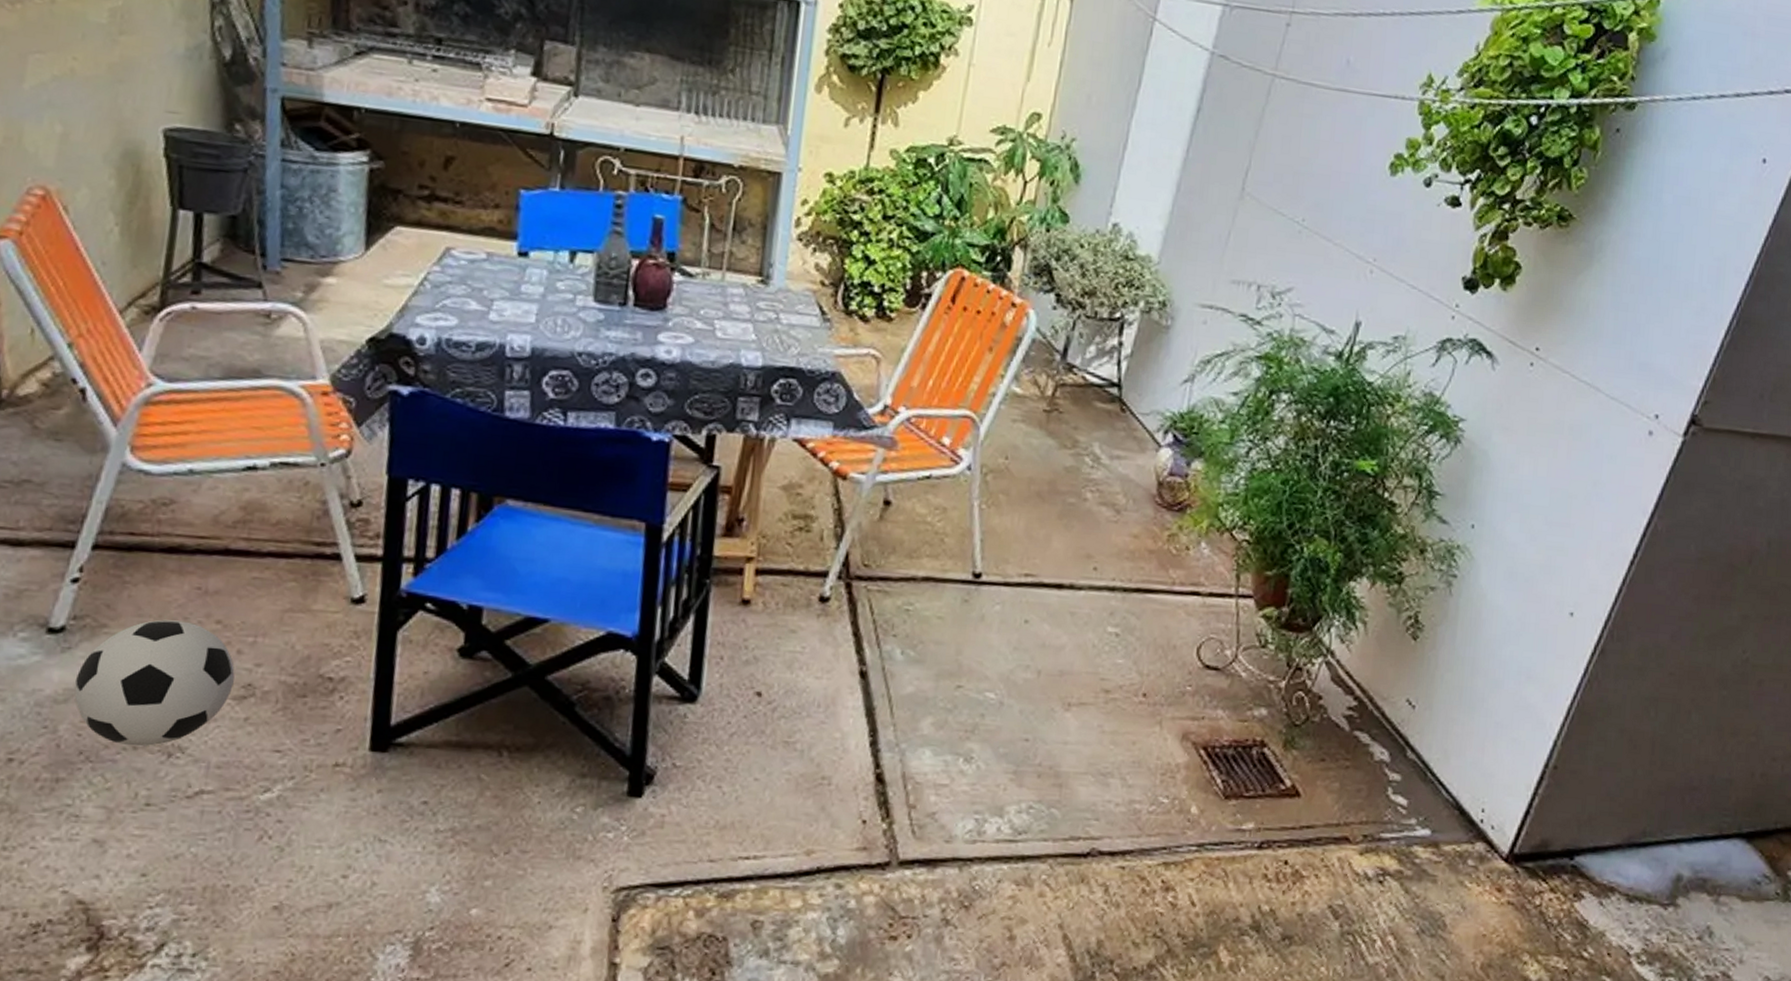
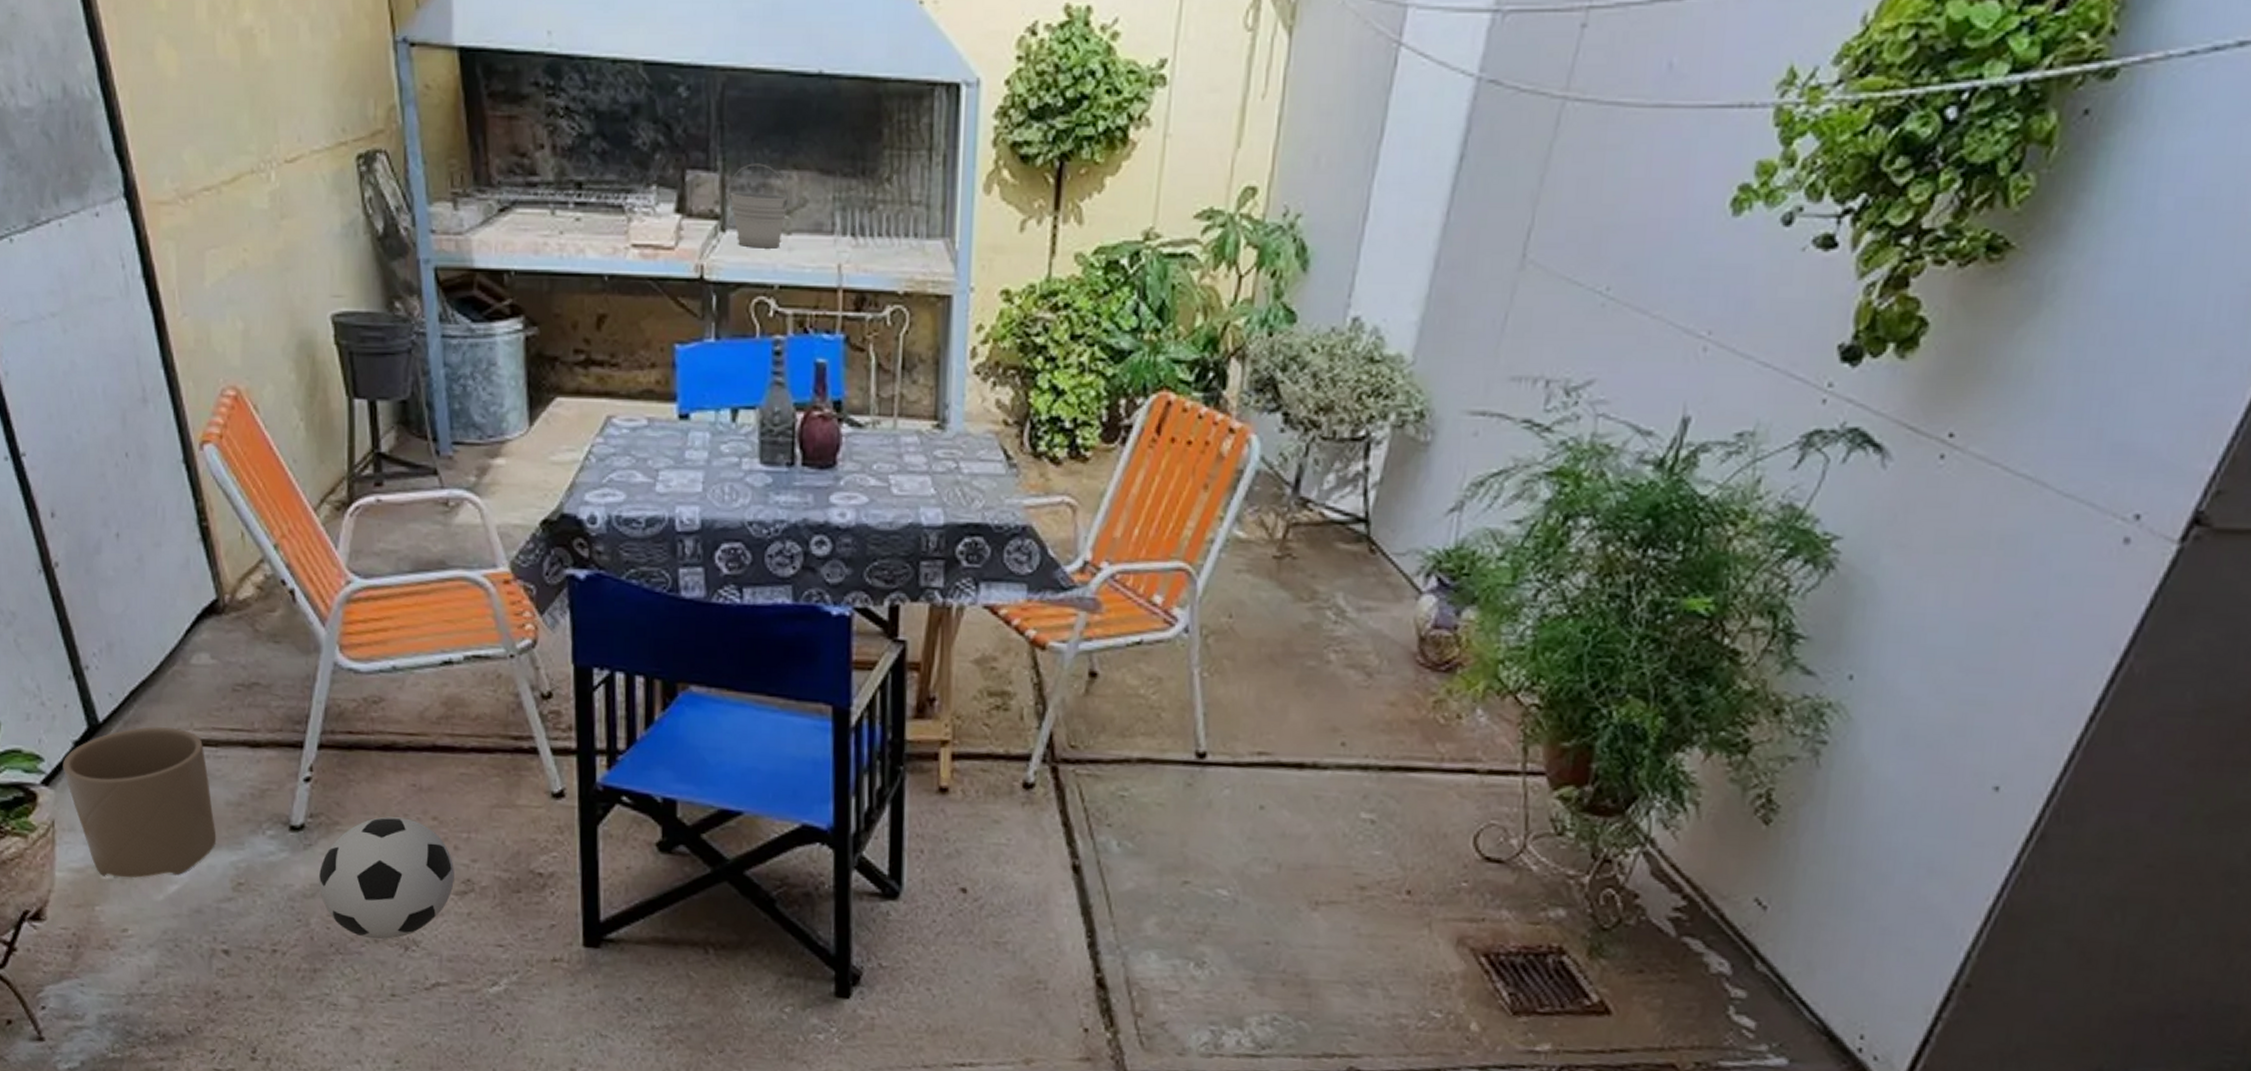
bucket: none [585,42,640,117] -> present [730,163,788,249]

